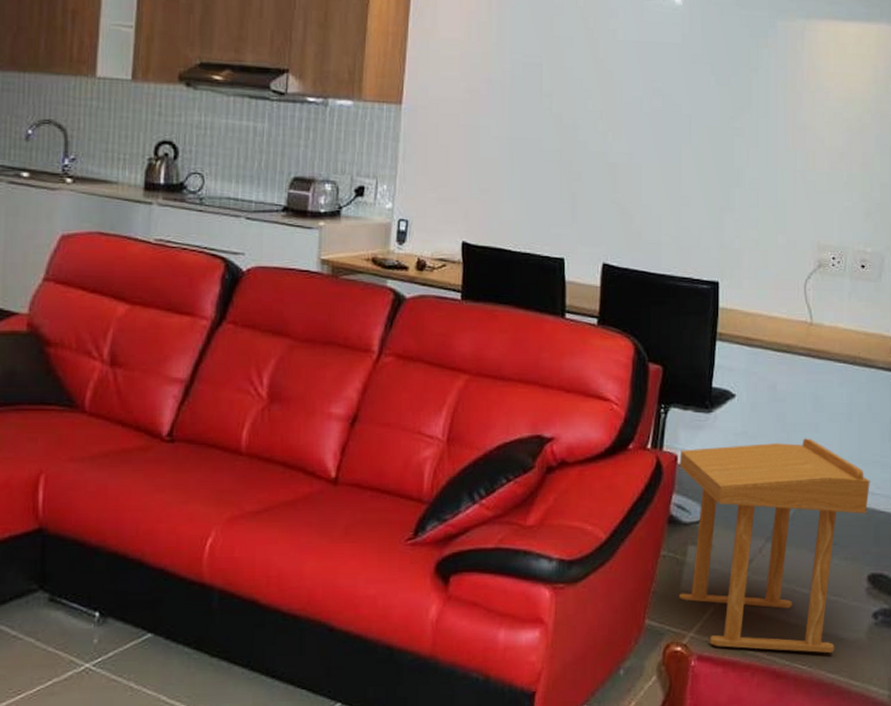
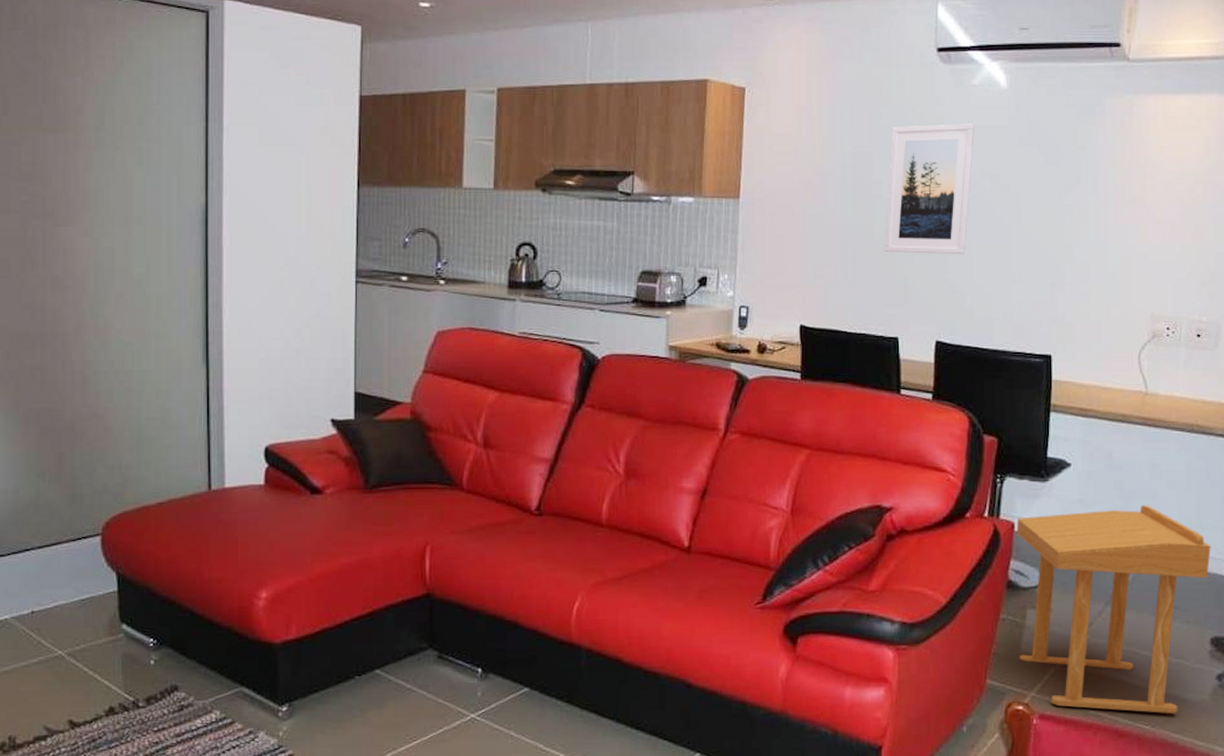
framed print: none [553,37,648,175] -> present [885,123,975,255]

